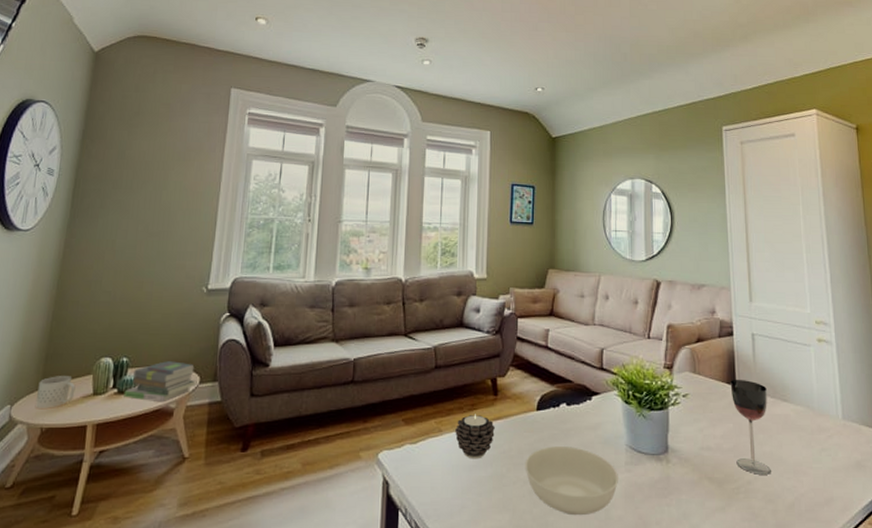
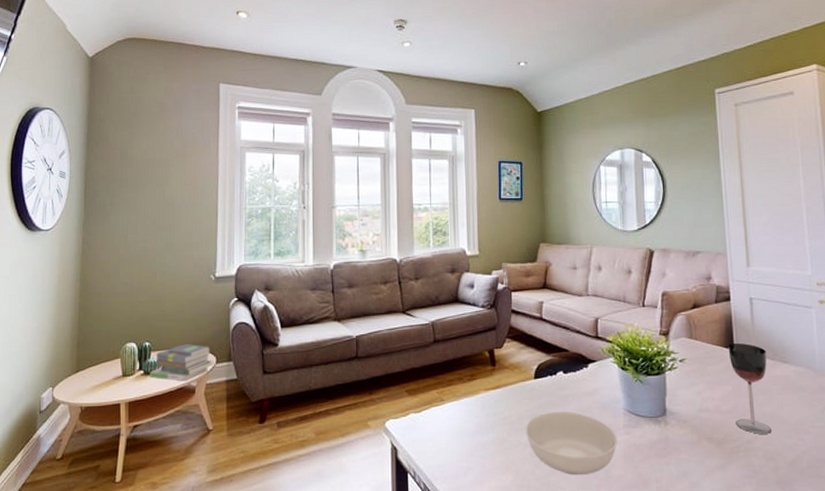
mug: present [34,376,76,410] -> none [73,360,107,391]
candle: present [455,414,495,459] -> none [457,384,495,426]

